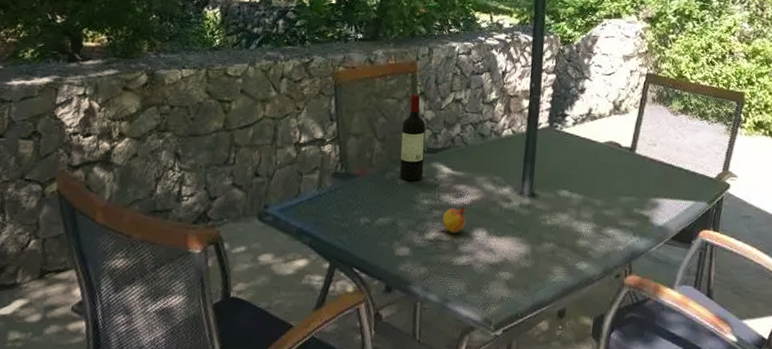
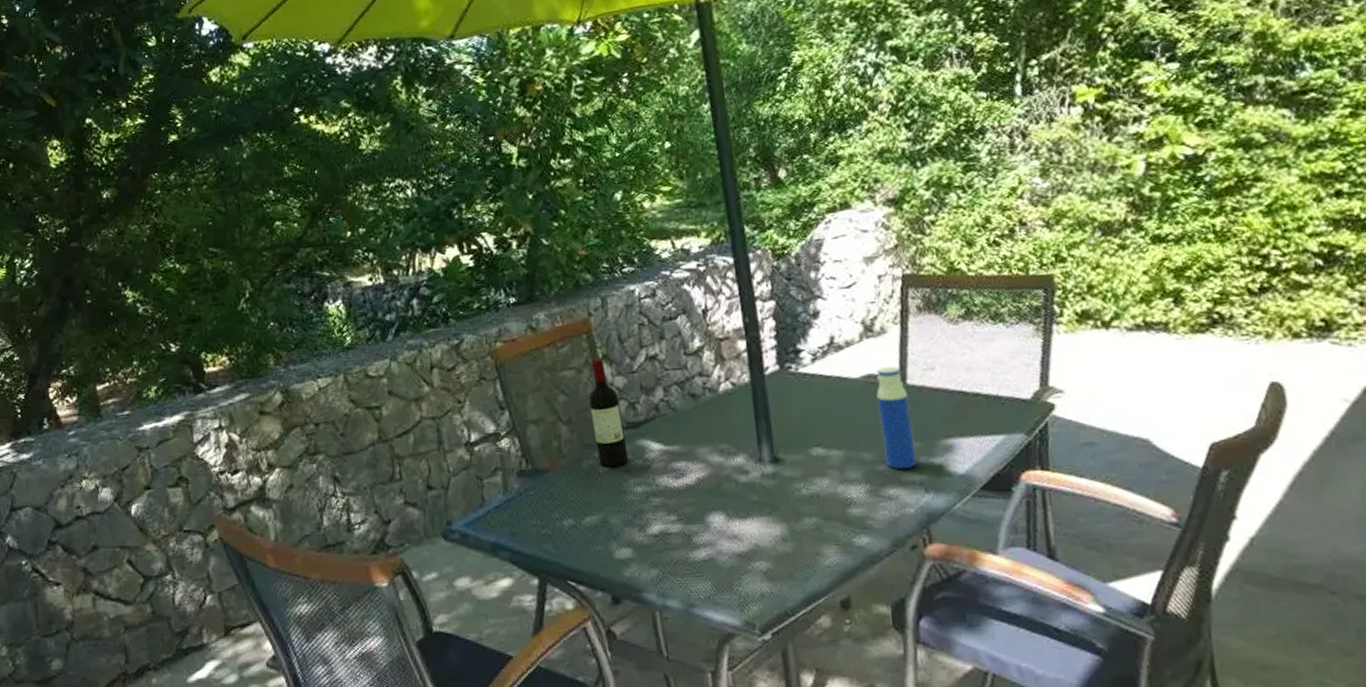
fruit: present [440,205,468,233] -> none [665,487,696,523]
water bottle: none [610,138,635,216] -> present [876,366,917,469]

